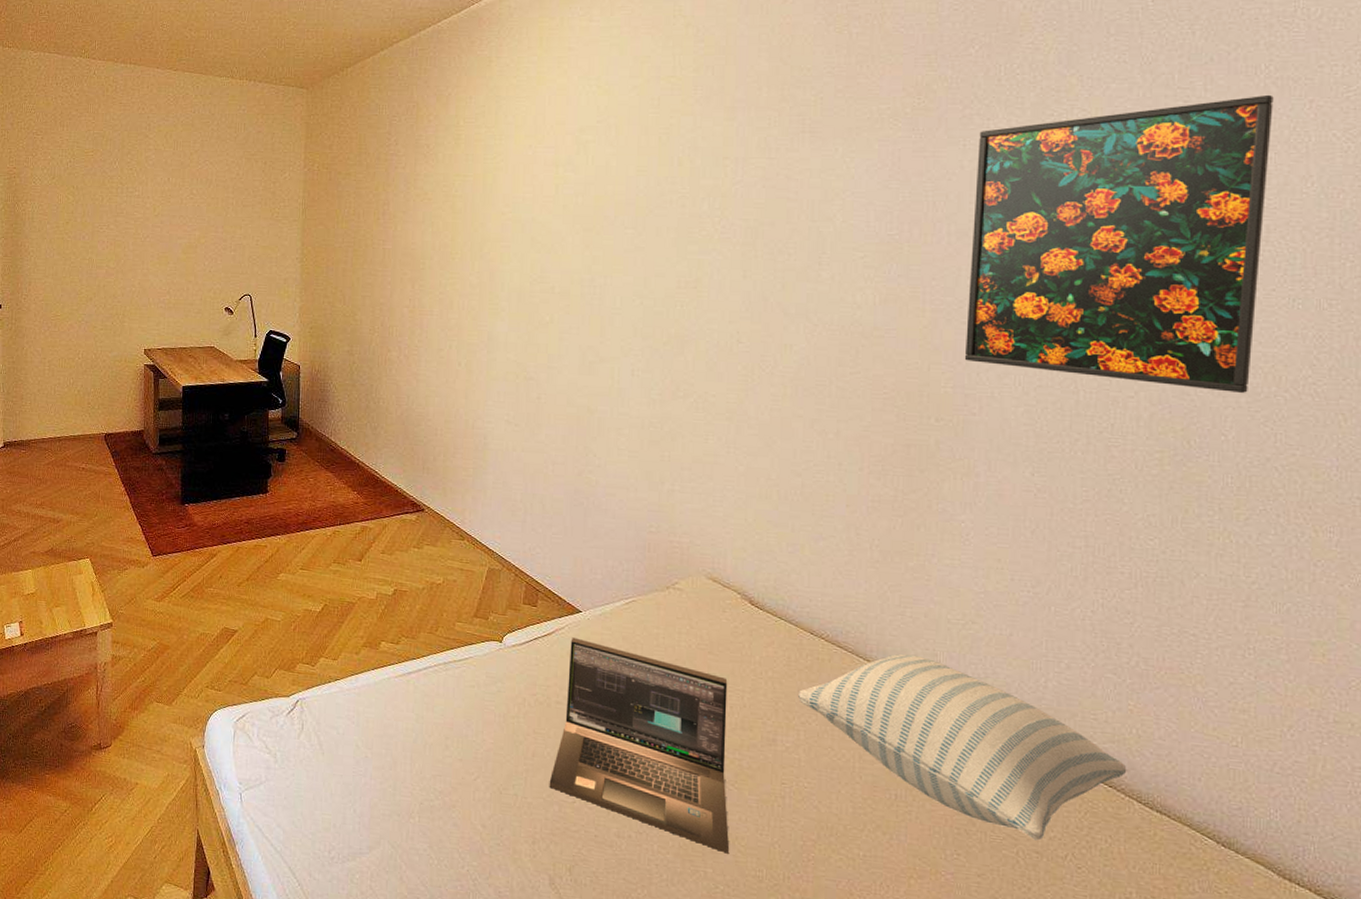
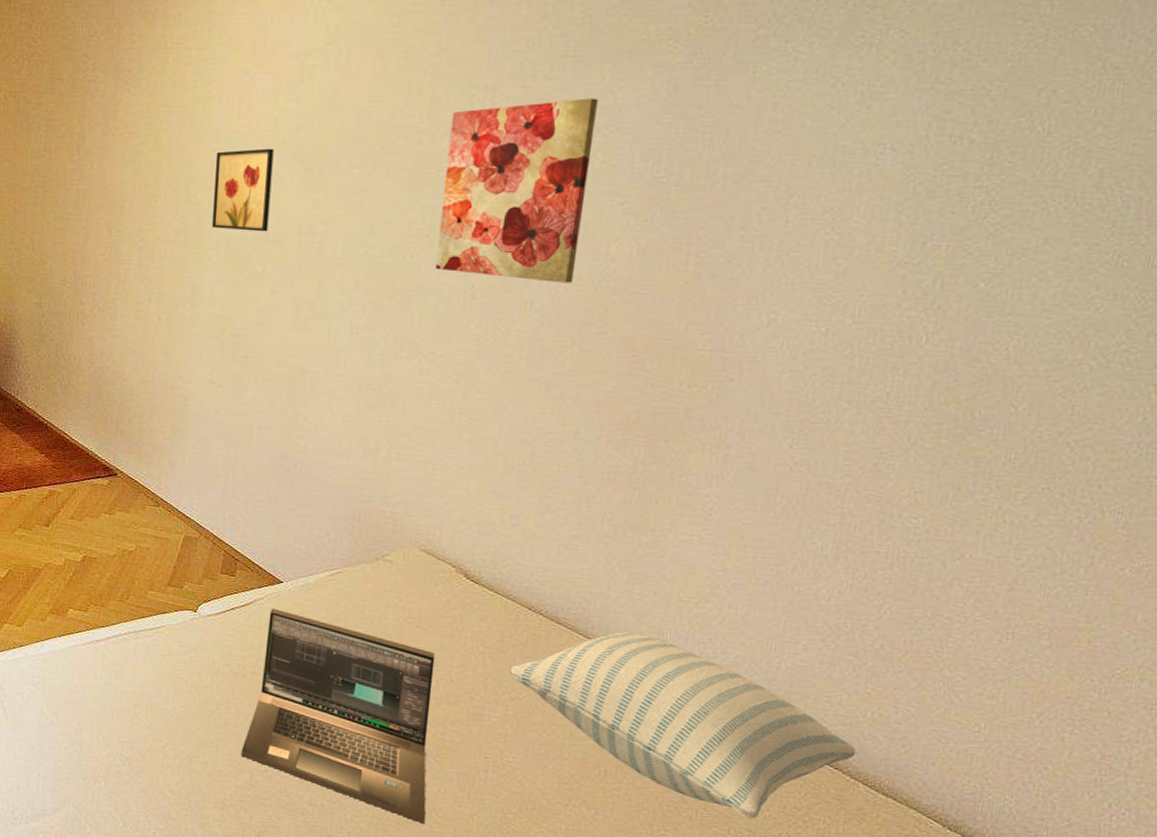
wall art: none [503,212,556,285] -> present [211,148,274,232]
wall art: none [704,167,834,328] -> present [436,98,598,283]
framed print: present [964,94,1274,393] -> none [727,12,1134,360]

